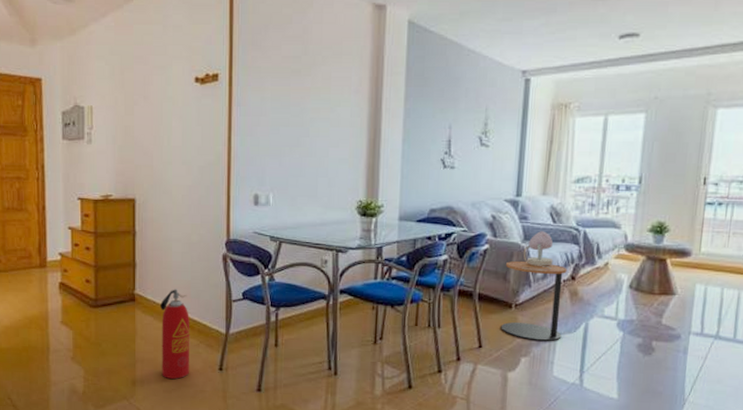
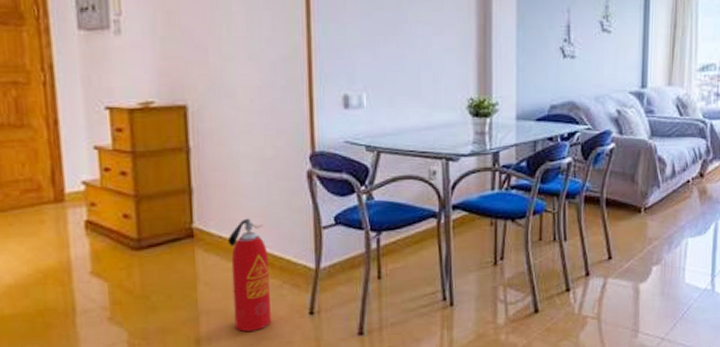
side table: present [501,260,567,341] -> none [630,159,695,246]
table lamp: present [522,231,554,271] -> none [650,125,681,170]

